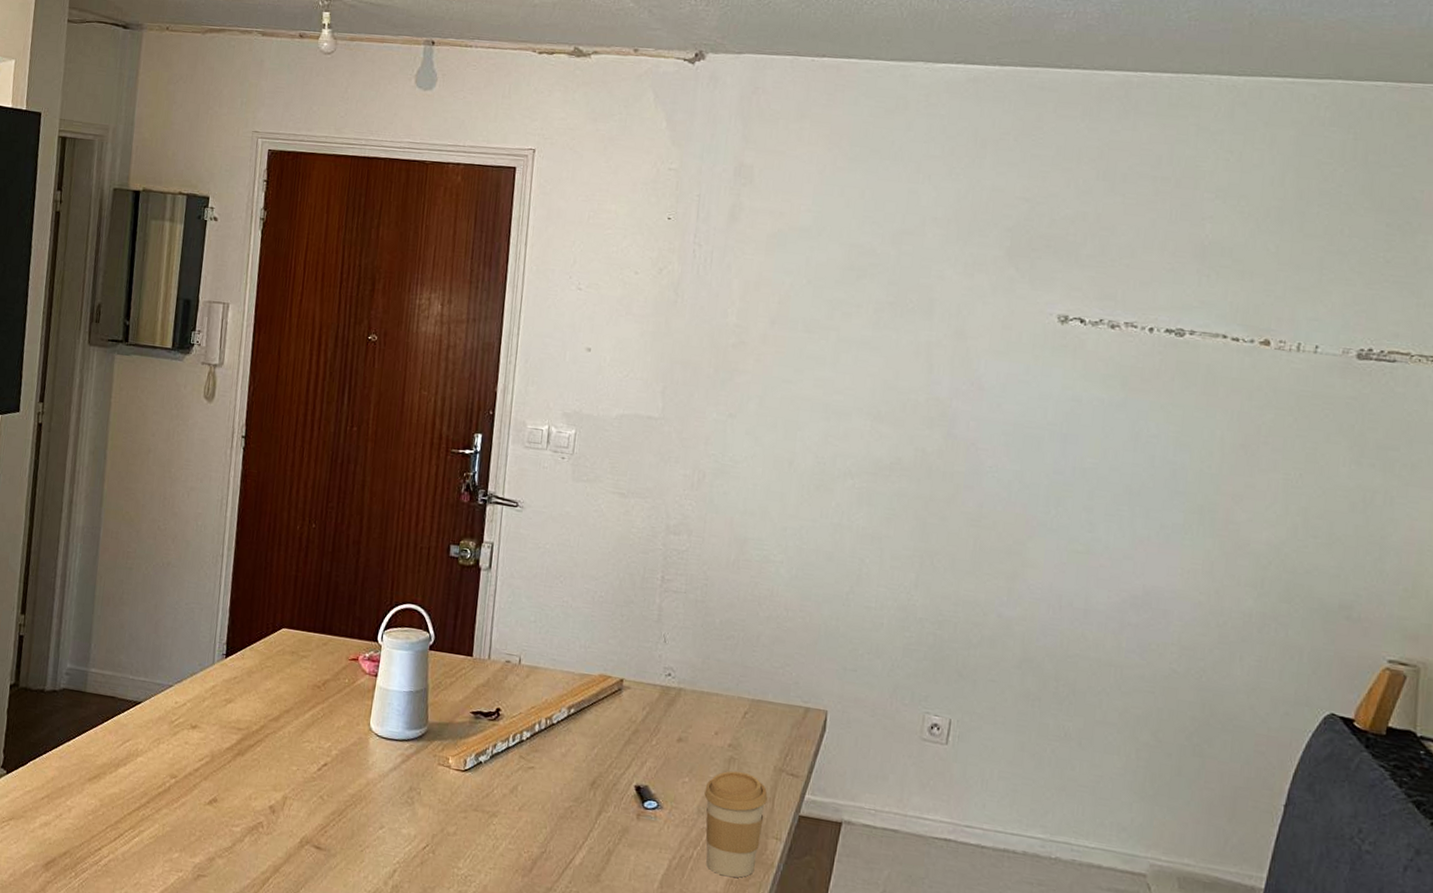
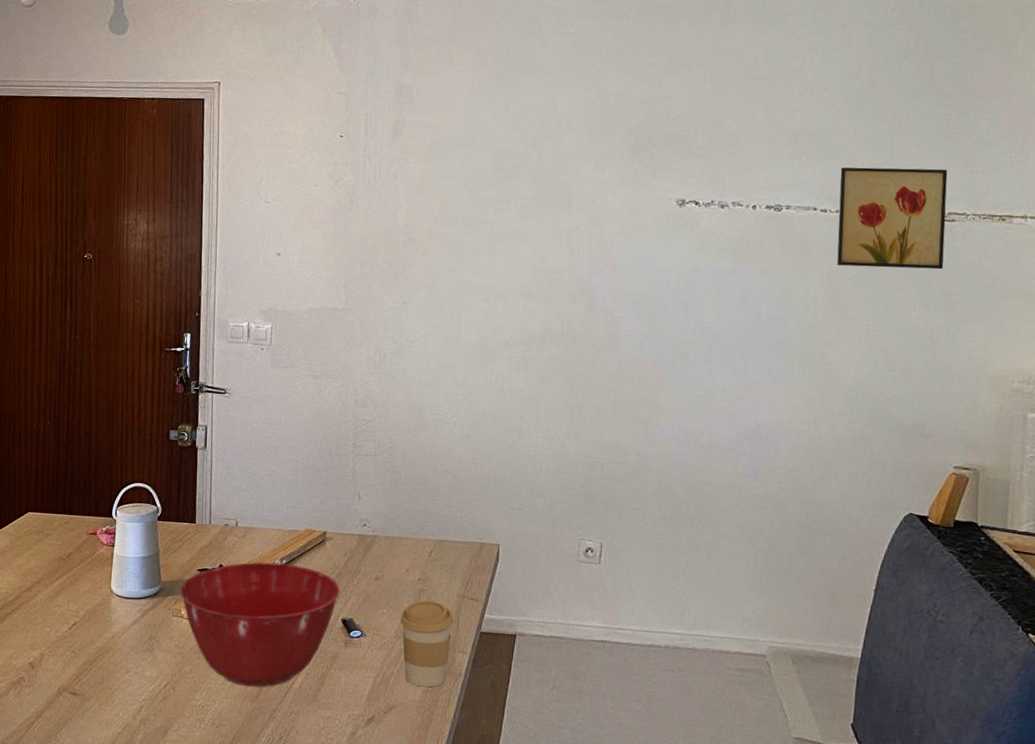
mixing bowl: none [448,708,636,859] -> present [179,562,340,687]
wall art: none [1249,289,1389,419] -> present [837,167,948,270]

